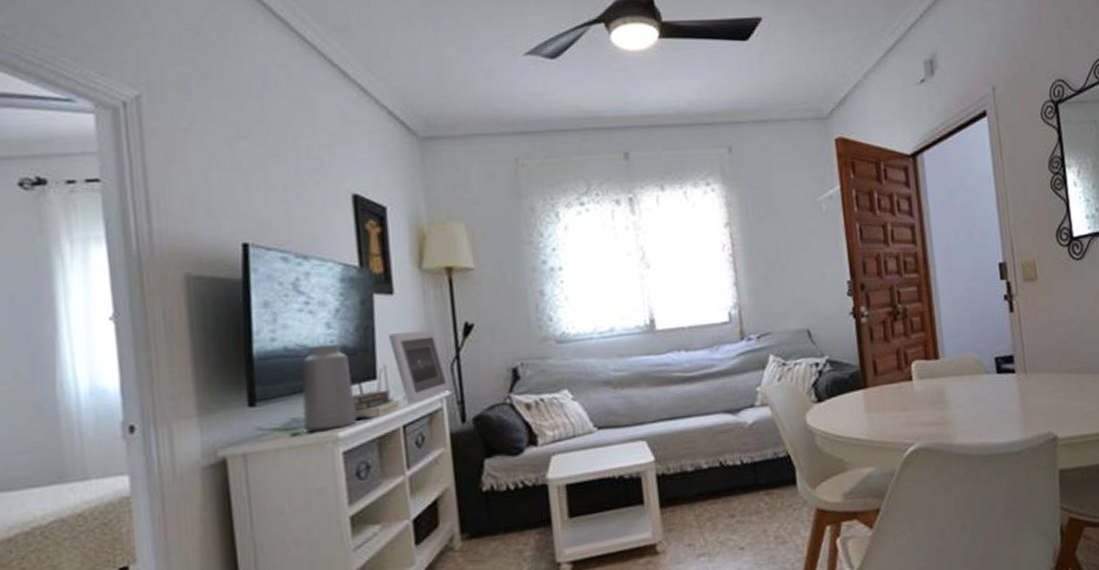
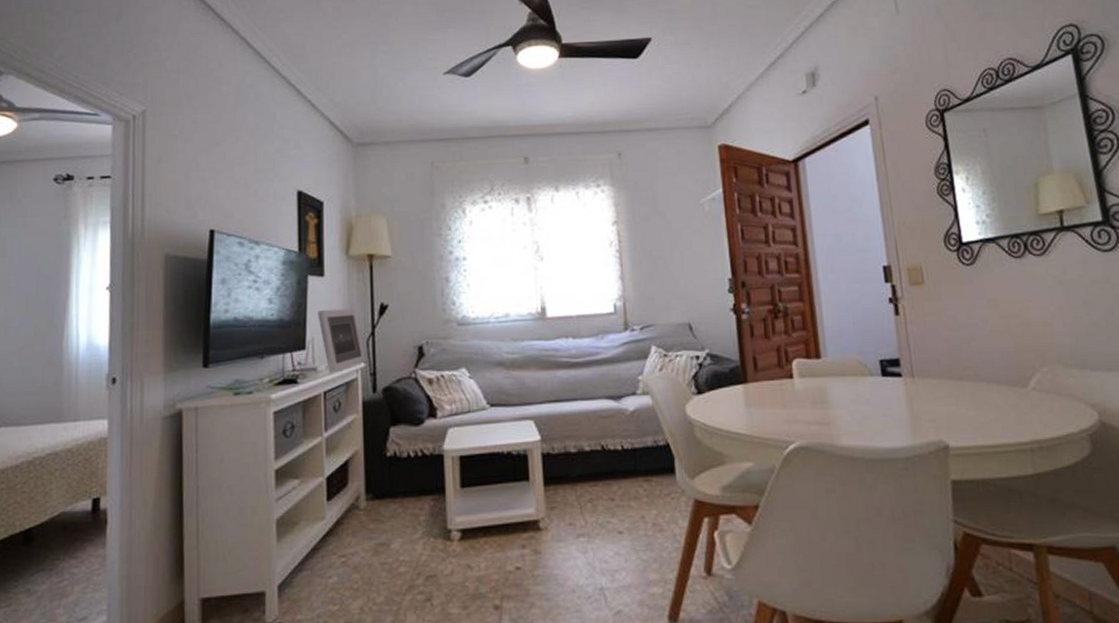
vase: present [301,344,357,433] -> none [244,317,287,393]
books: present [352,390,400,419] -> none [285,359,323,384]

